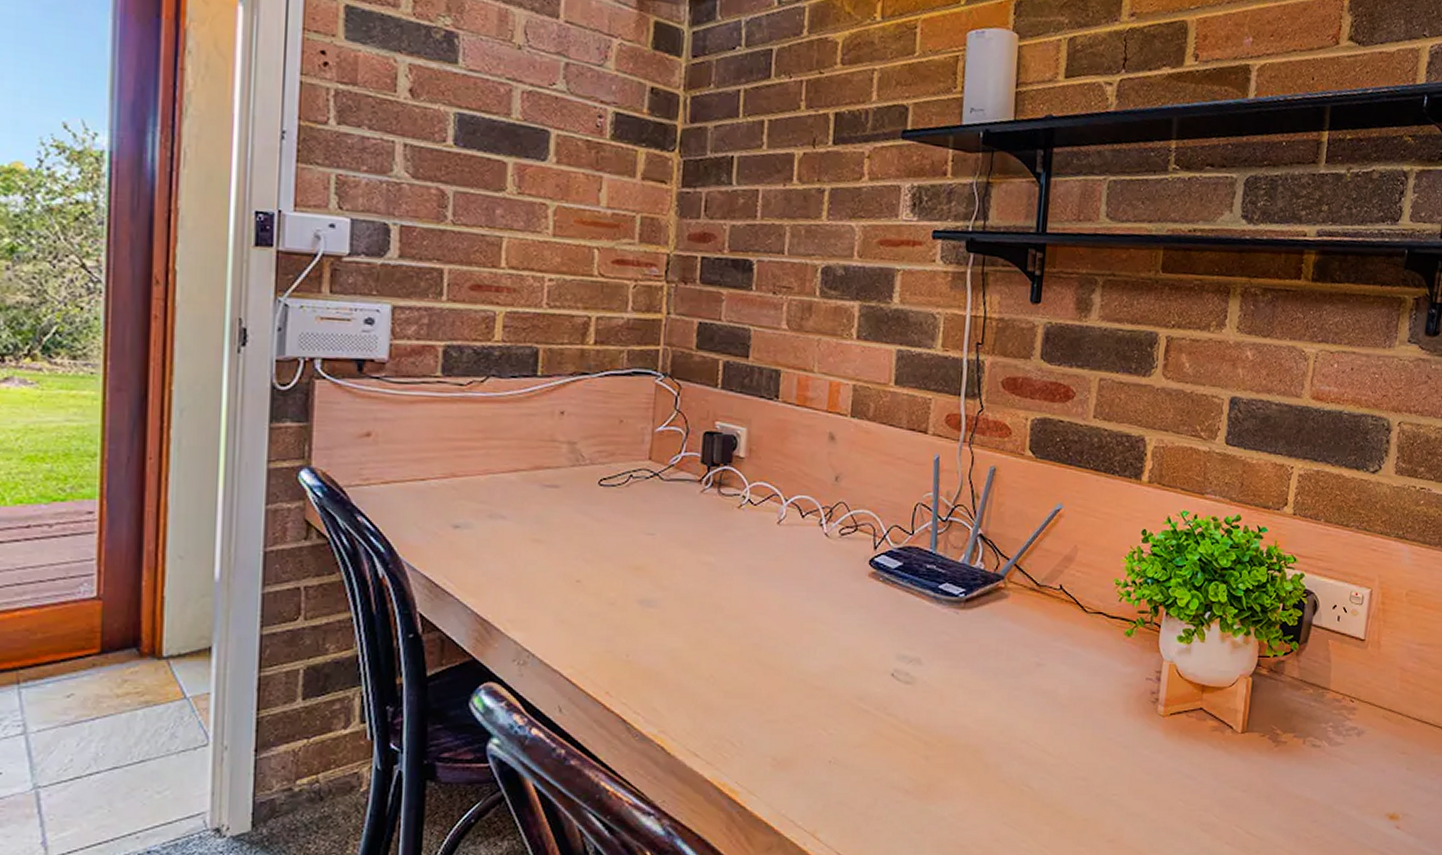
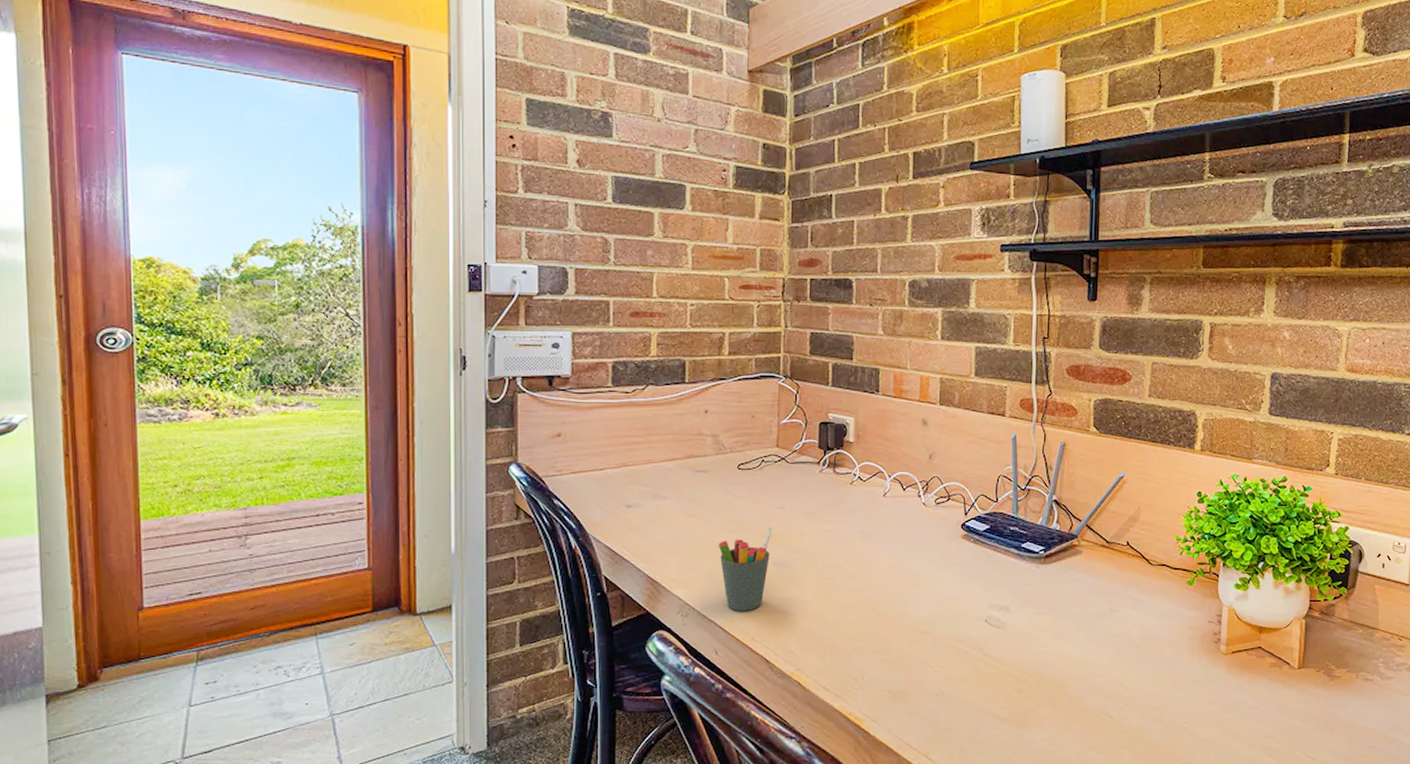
pen holder: none [568,555,639,659] -> present [718,525,773,611]

